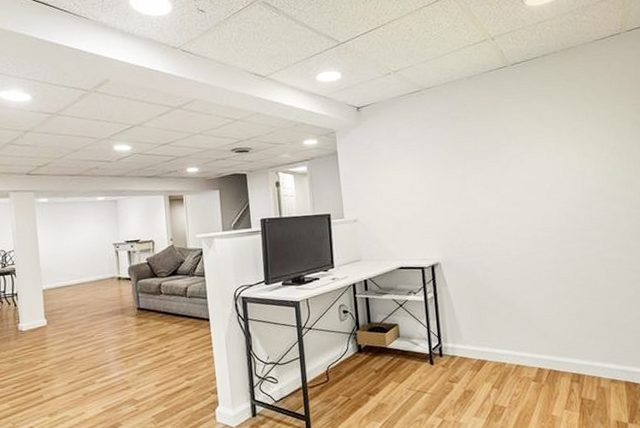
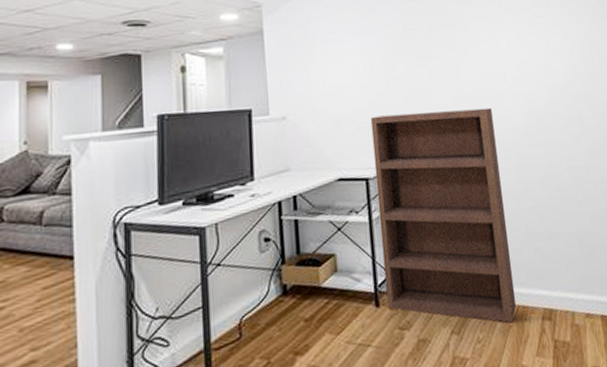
bookcase: none [425,210,549,383] -> present [370,107,517,323]

